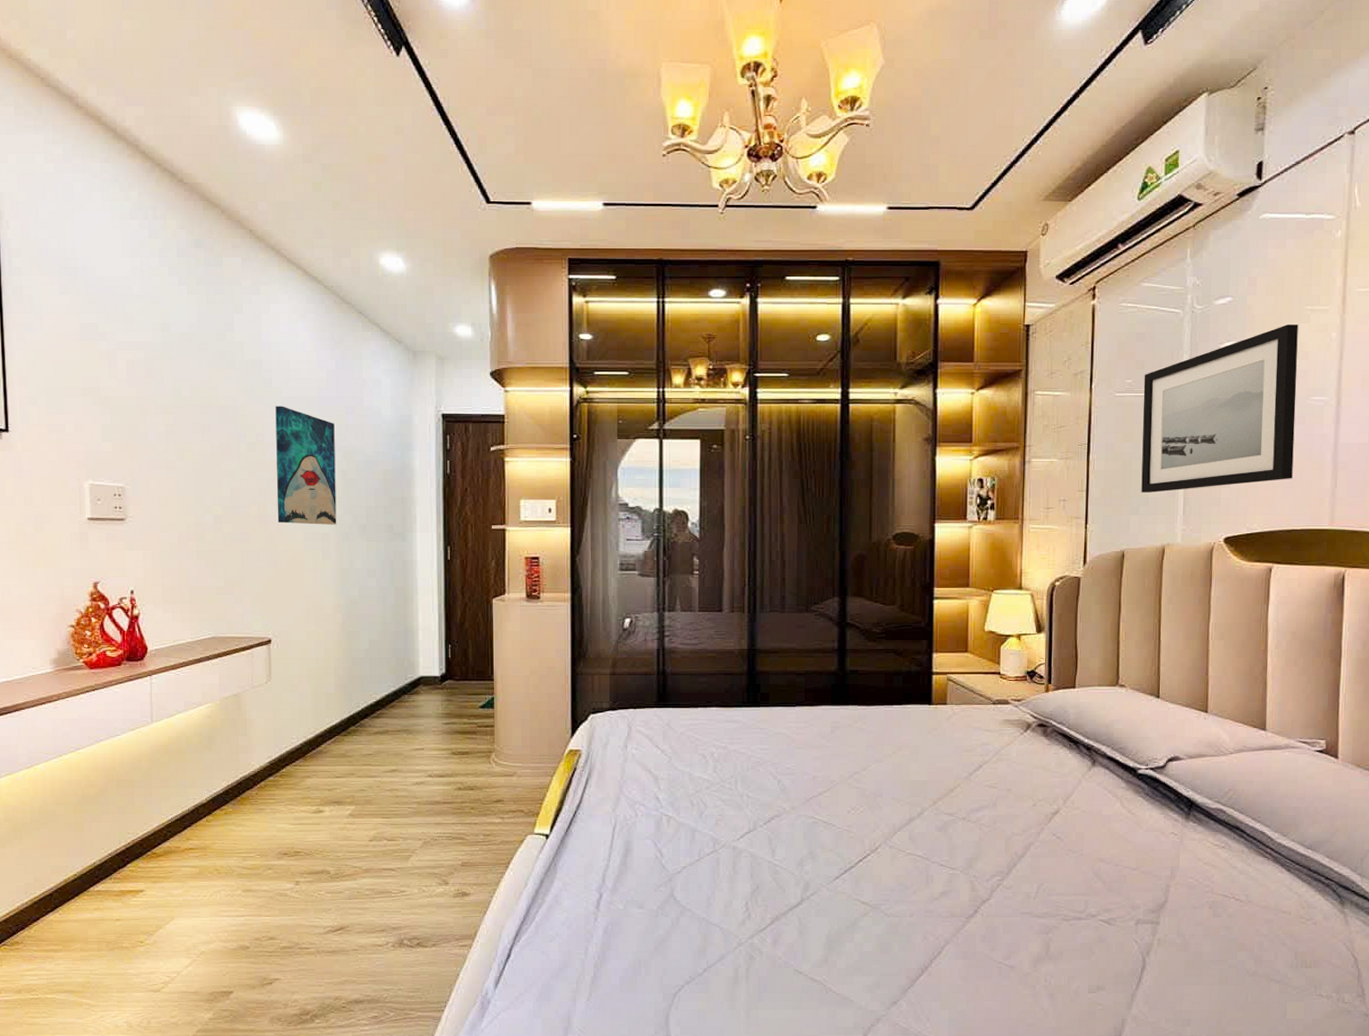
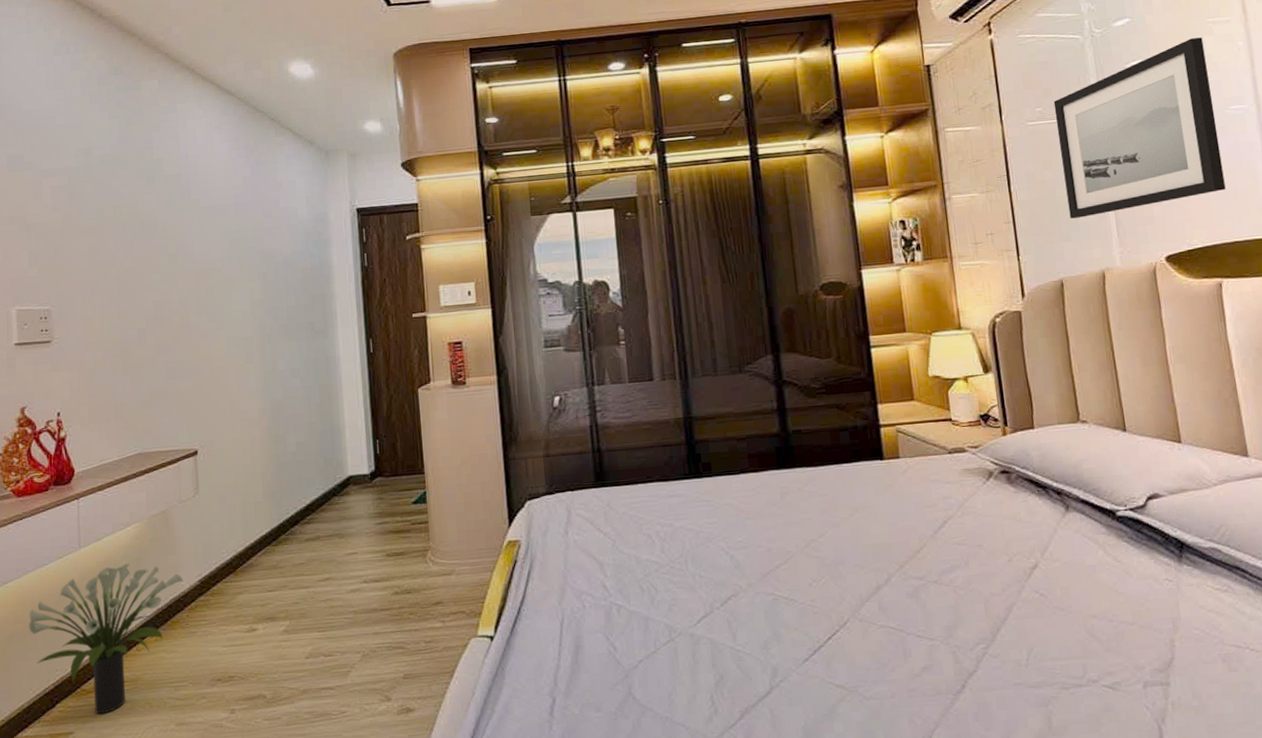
potted plant: none [100,741,253,876] -> present [28,563,183,715]
wall art: present [275,406,337,525] -> none [194,215,259,331]

